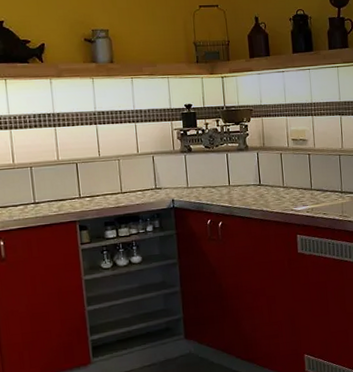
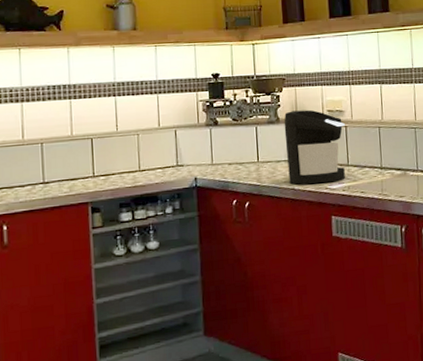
coffee maker: none [252,138,309,207] -> present [284,109,345,185]

